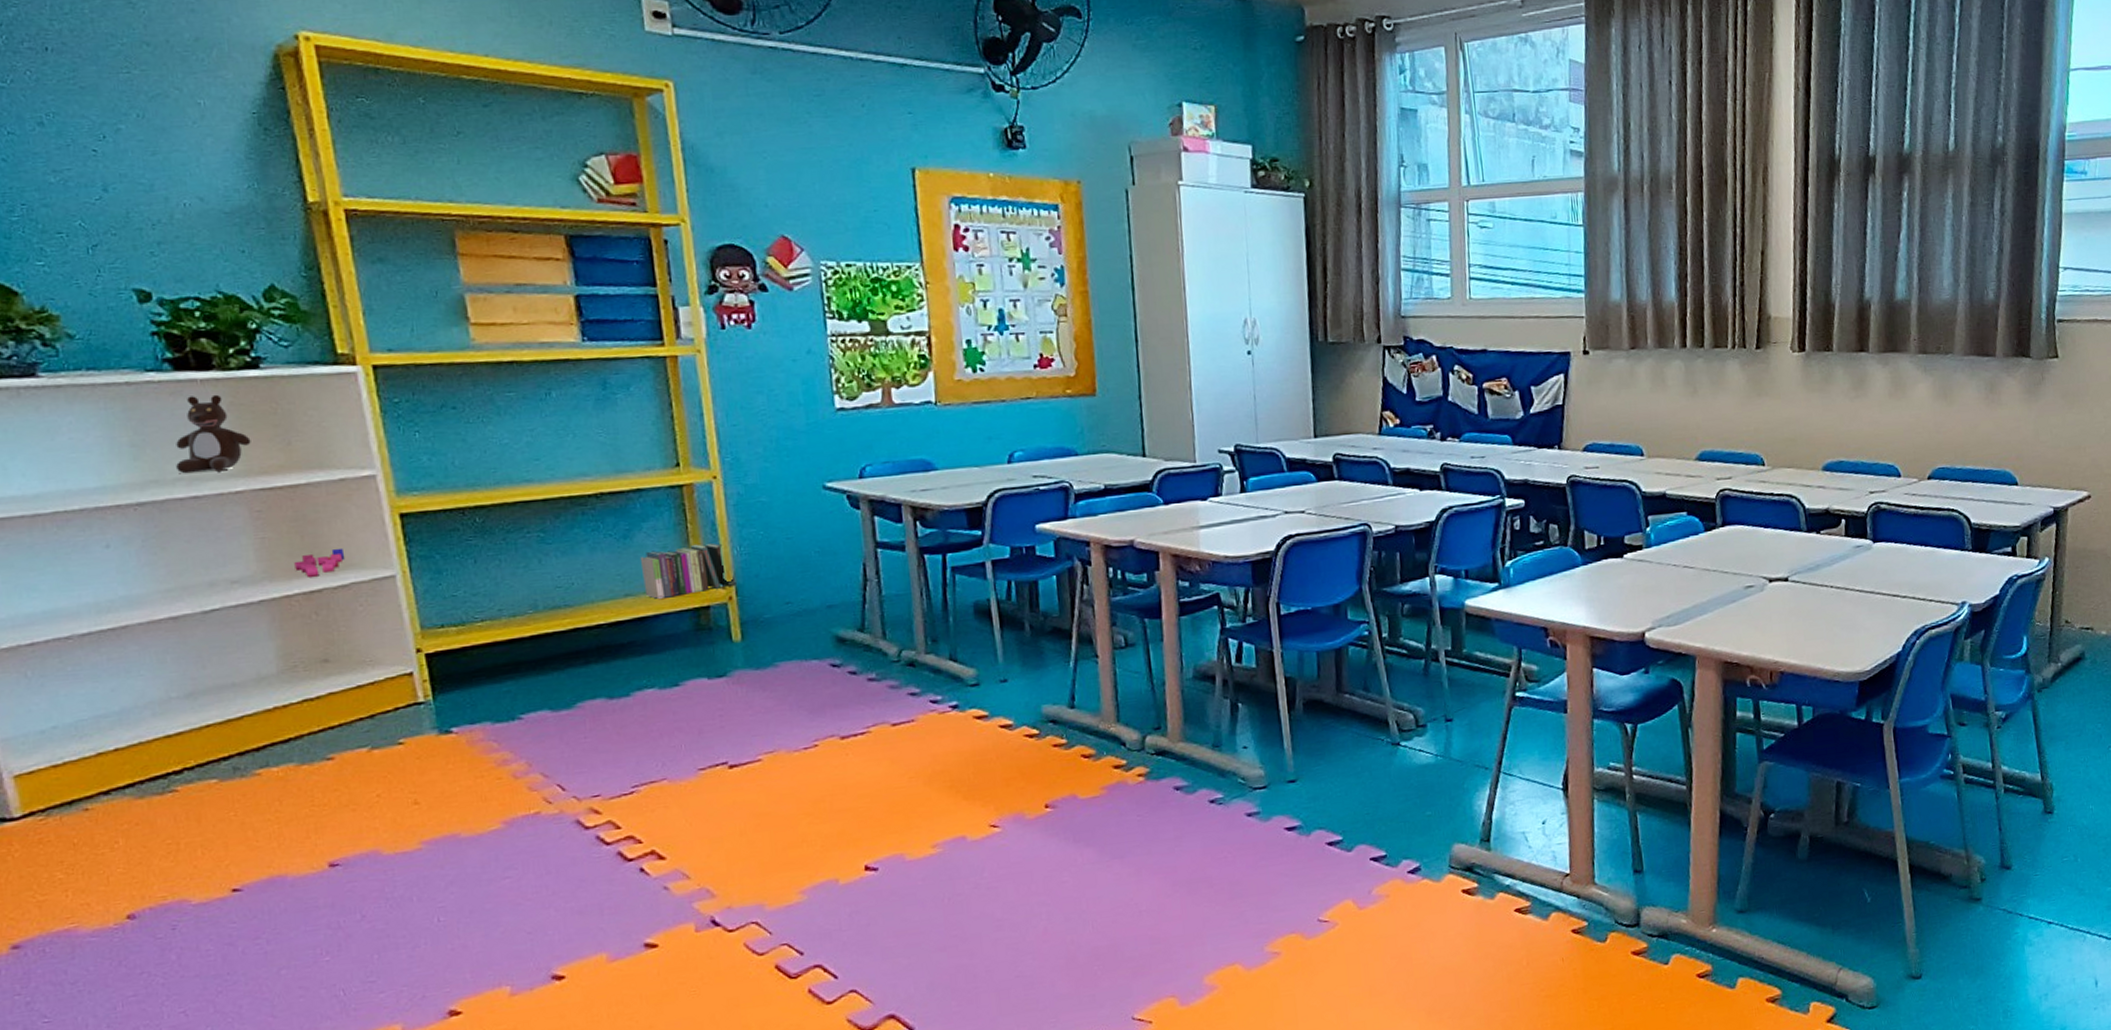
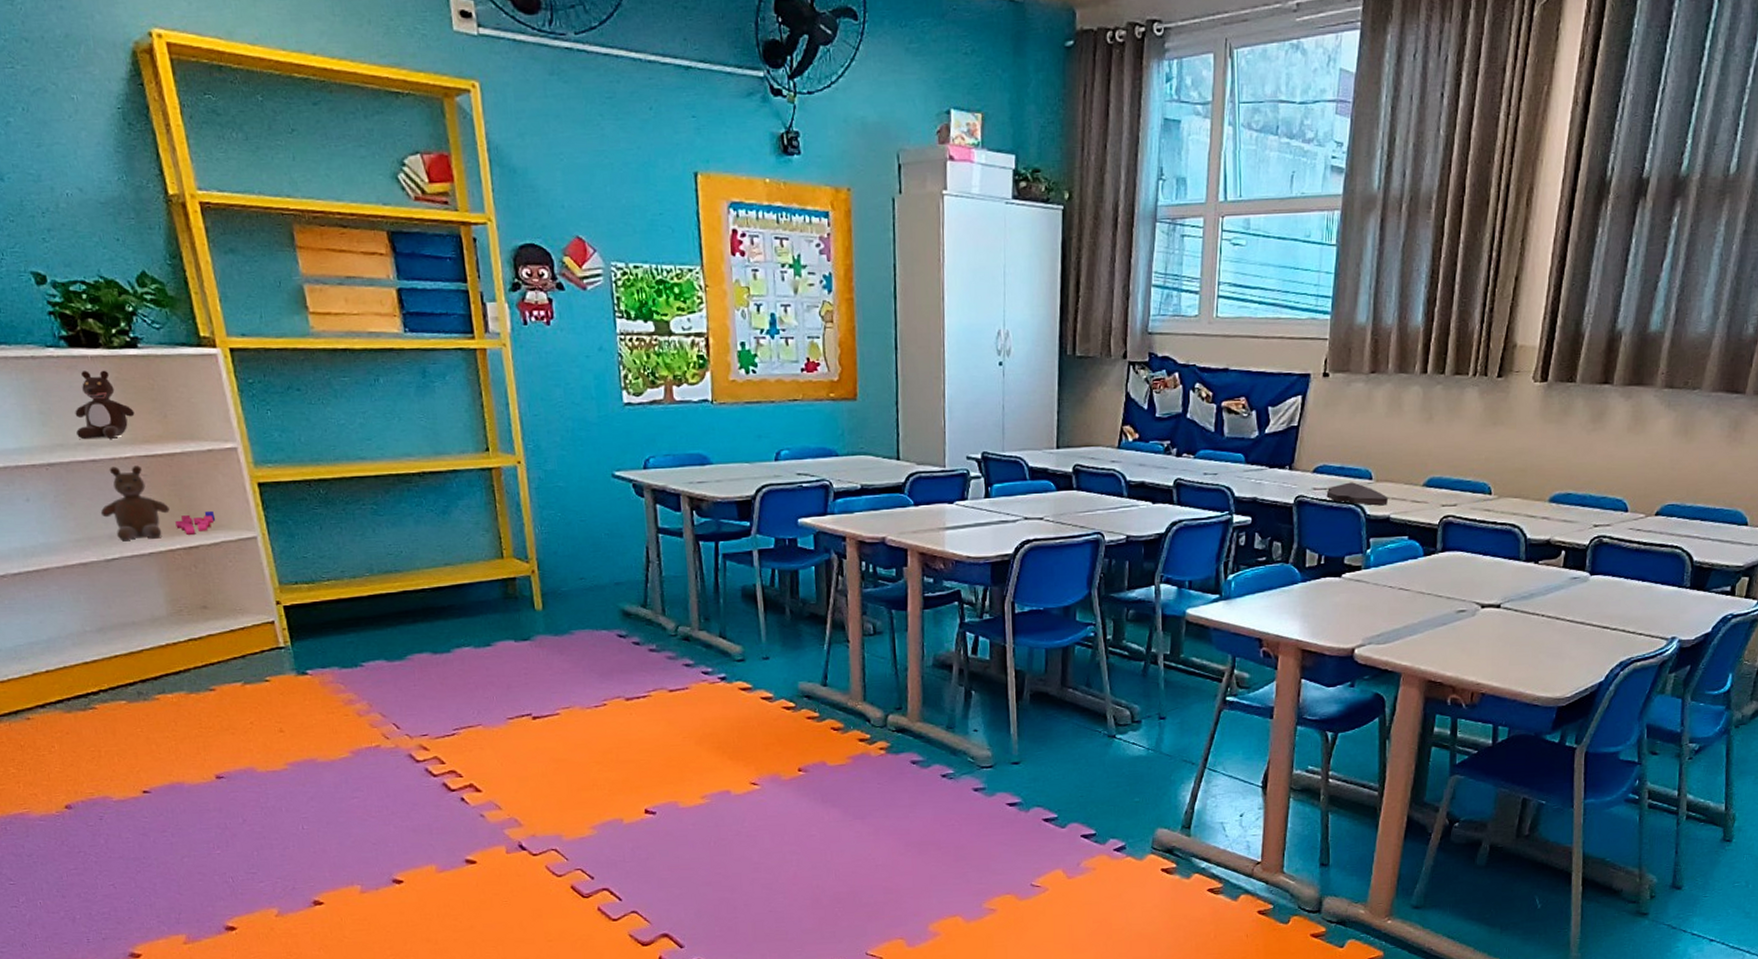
teddy bear: none [199,500,288,589] -> present [100,465,170,542]
books: present [639,542,736,599] -> none [456,521,538,569]
papers: none [1598,459,1664,482] -> present [1326,482,1390,506]

